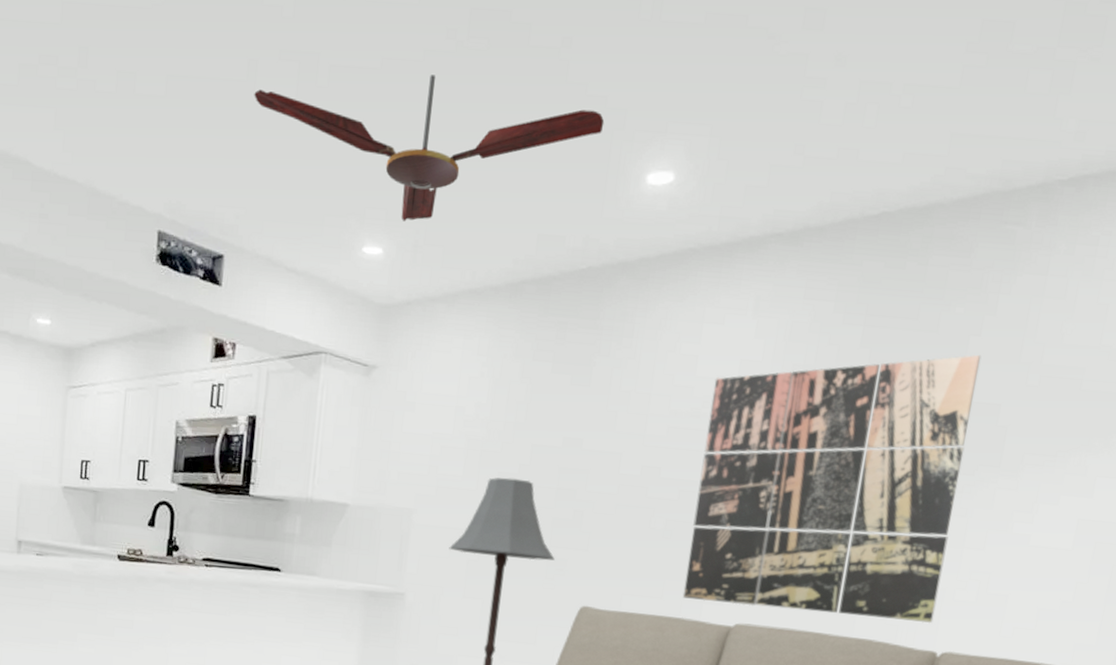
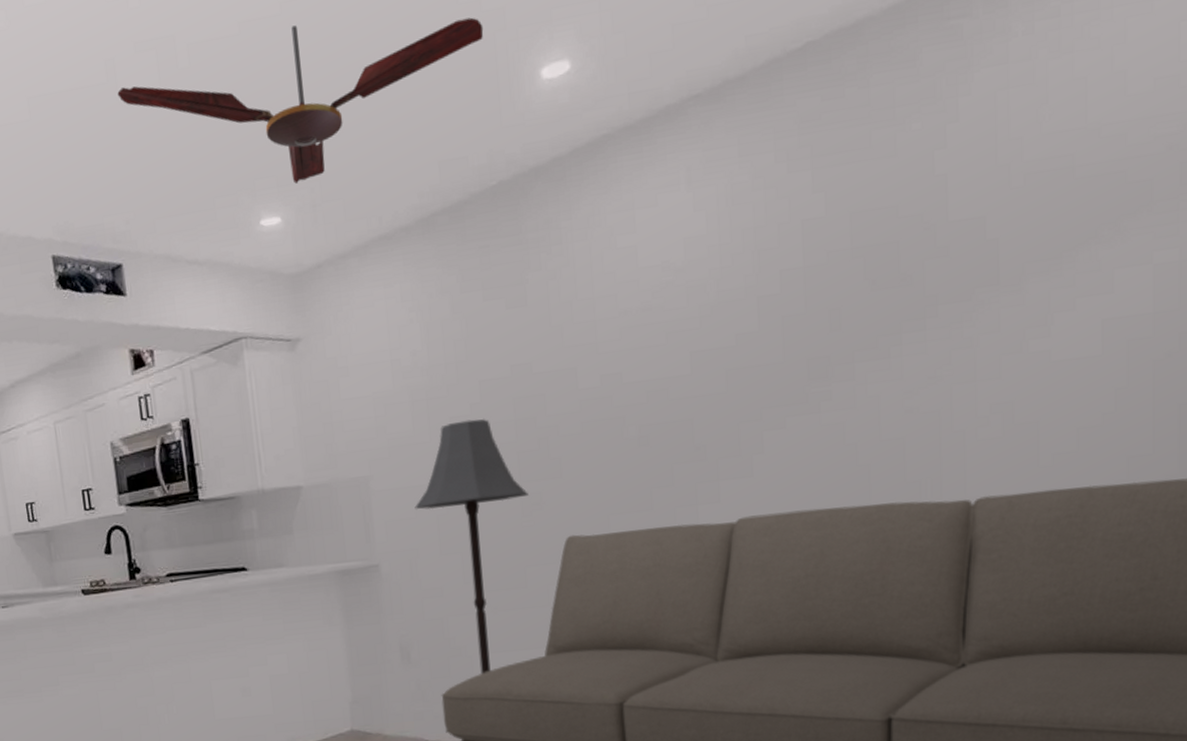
wall art: present [682,354,982,624] -> none [660,168,959,504]

